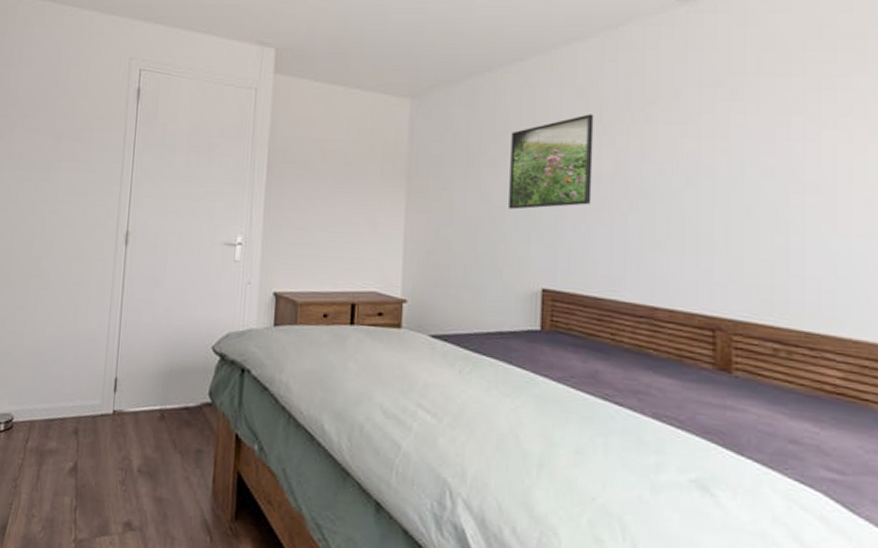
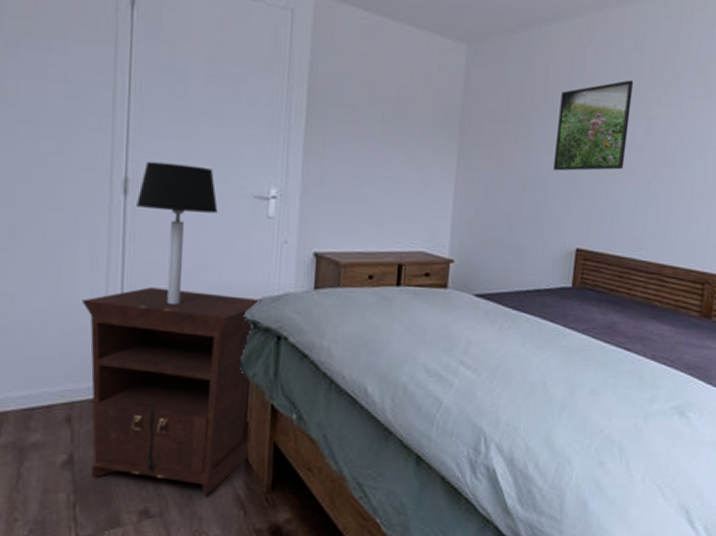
nightstand: none [89,321,228,517] -> present [82,287,261,497]
table lamp: none [134,217,195,337] -> present [137,161,218,305]

